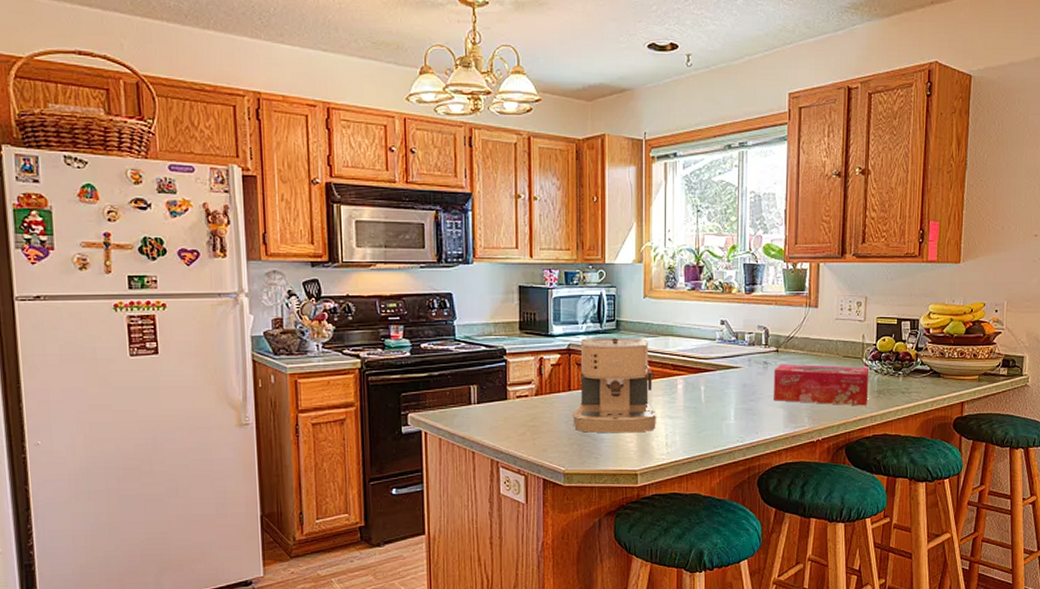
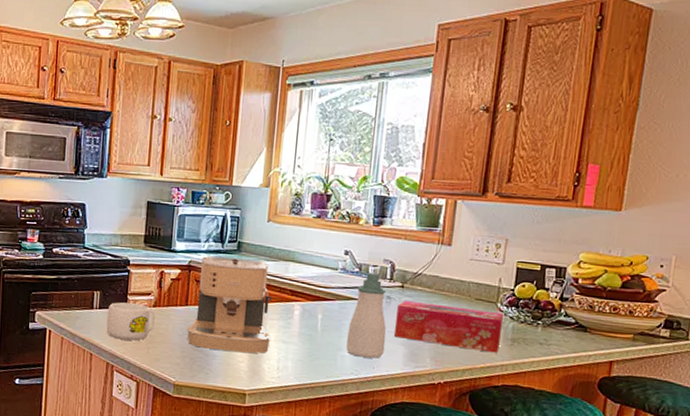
mug: none [486,394,537,434] -> present [106,302,155,341]
soap bottle: none [730,339,766,424] -> present [346,271,387,359]

